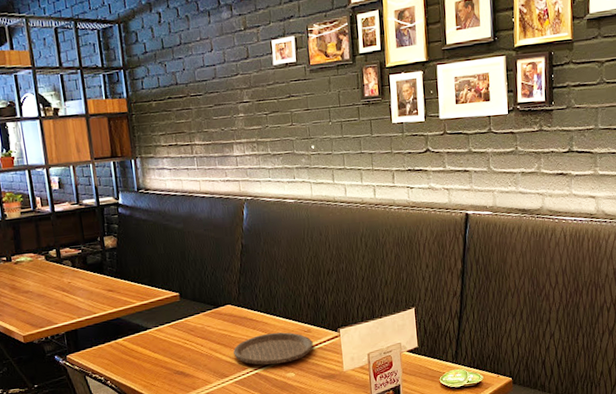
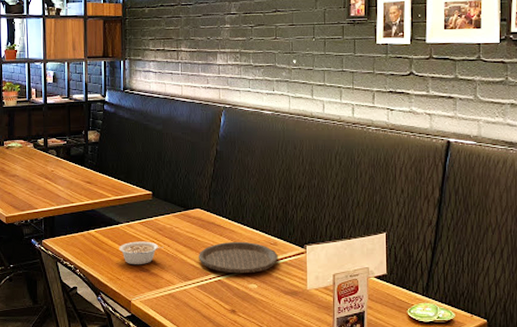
legume: none [150,343,197,369] -> present [119,241,164,265]

